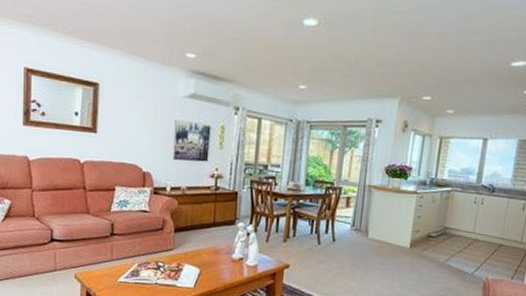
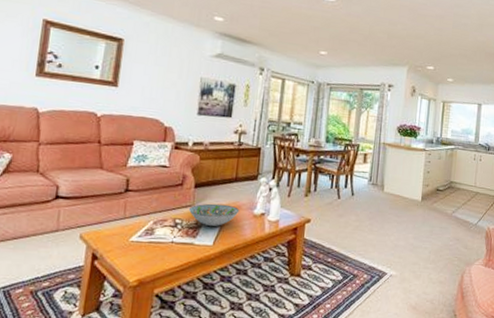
decorative bowl: none [169,247,218,271] -> present [188,203,240,227]

